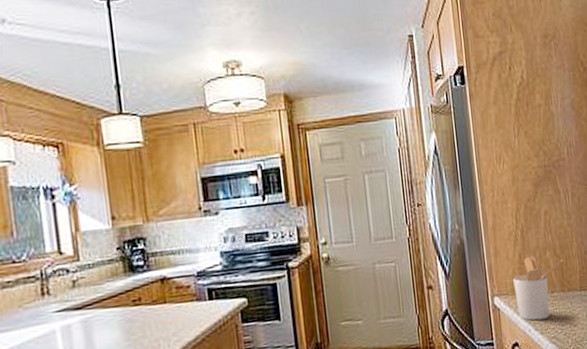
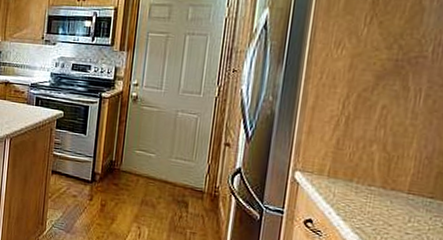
utensil holder: present [513,256,563,321] -> none [320,144,394,208]

